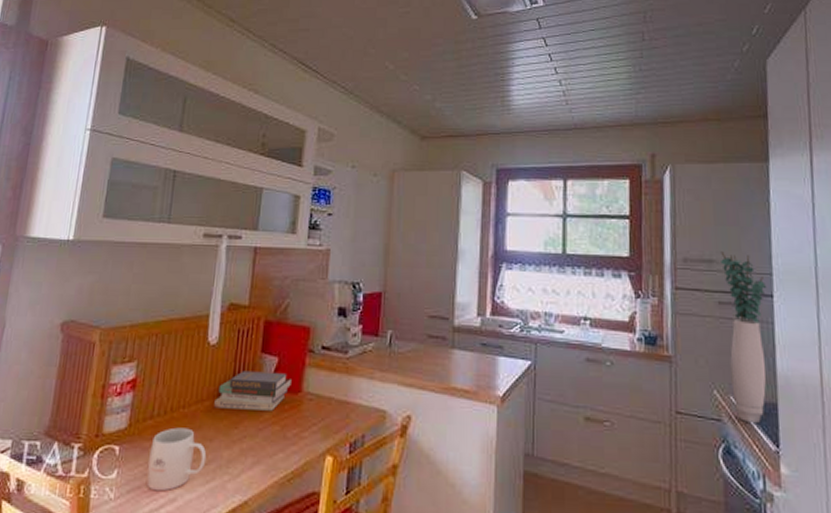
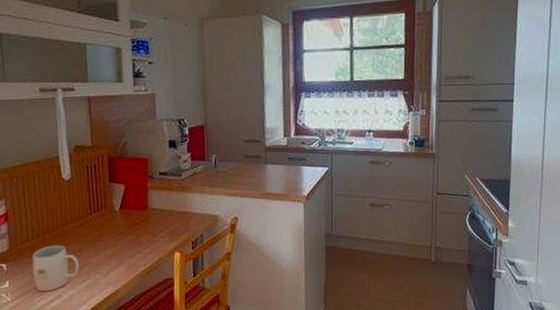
books: present [214,371,291,411] -> none [77,196,139,228]
vase: present [720,251,767,424] -> none [476,68,510,196]

